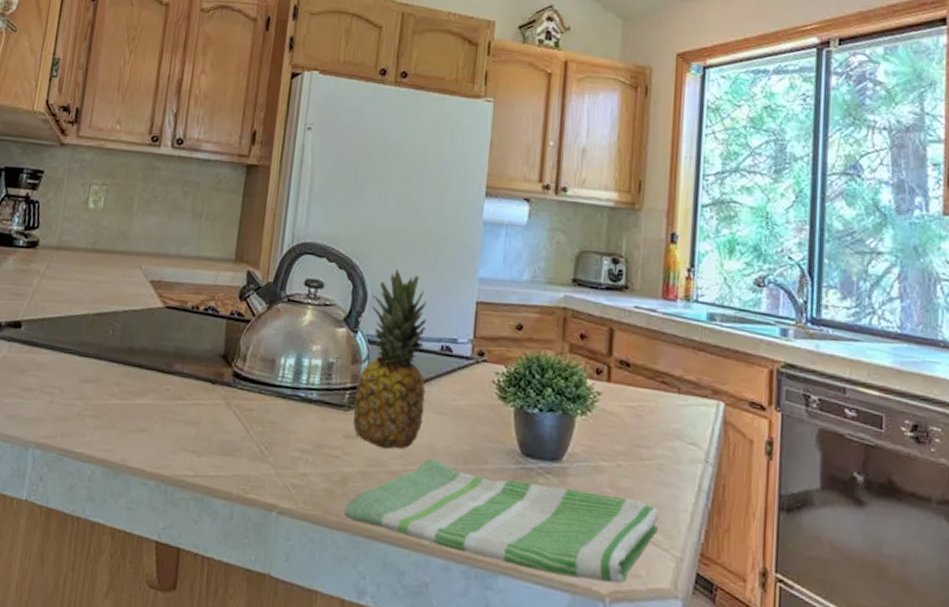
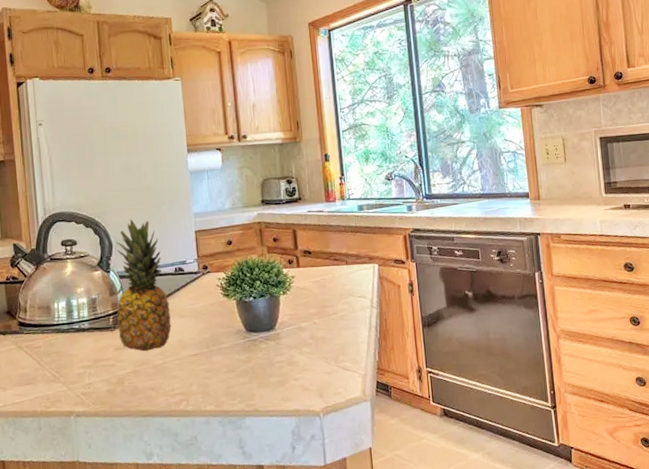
dish towel: present [344,458,660,583] -> none [125,343,348,409]

